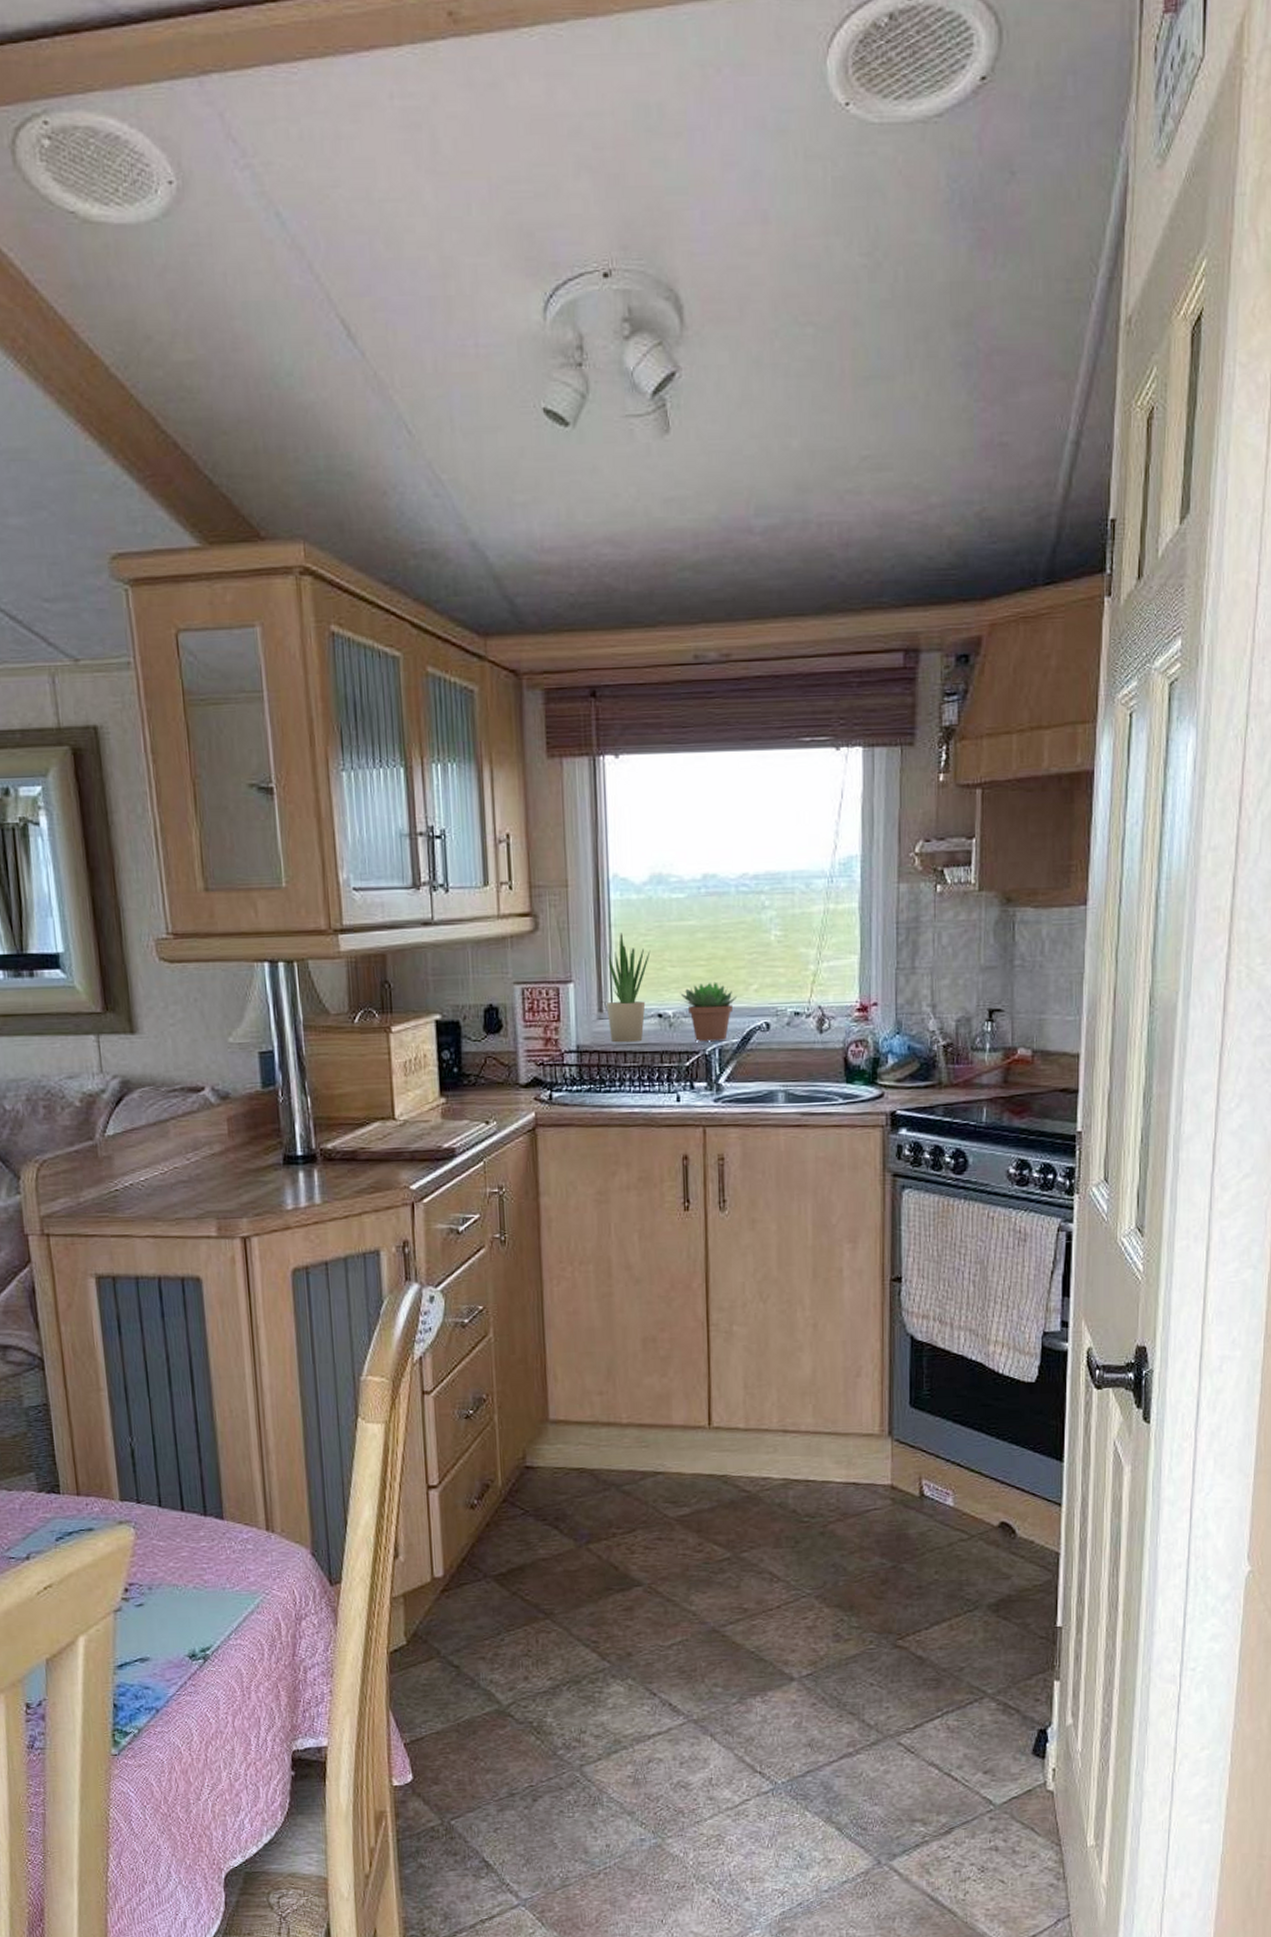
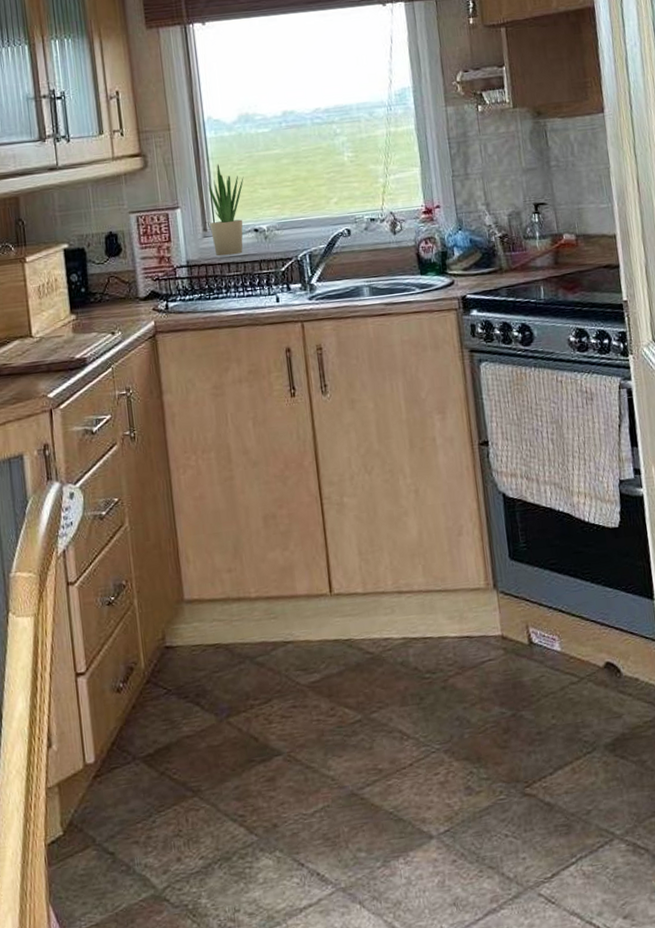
succulent plant: present [680,981,736,1042] -> none [271,198,320,250]

